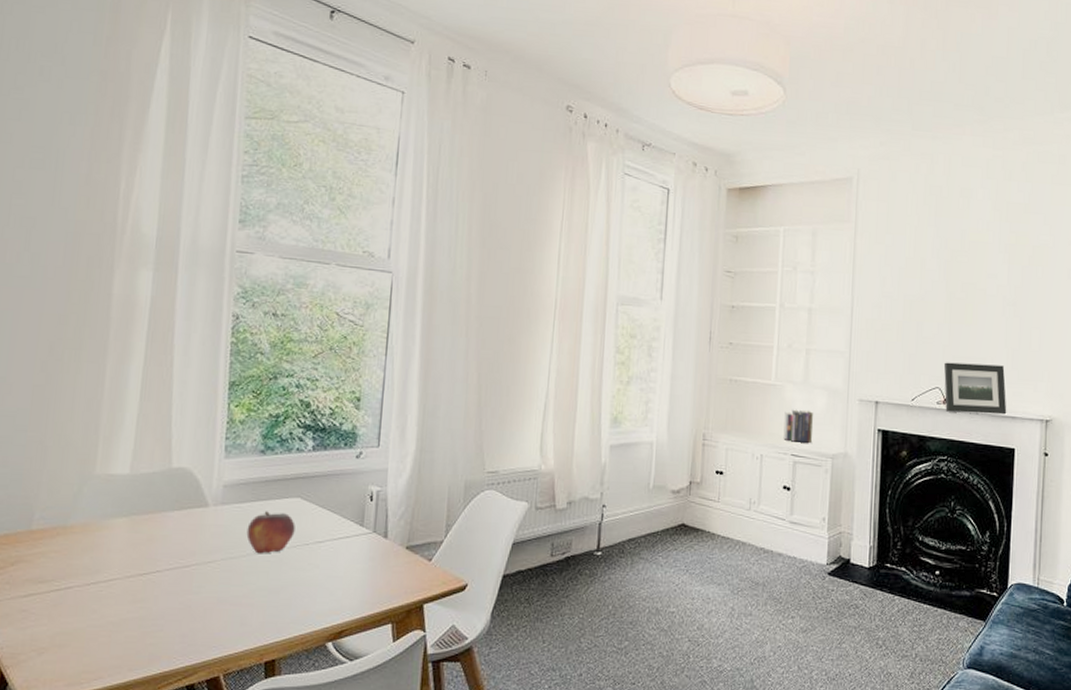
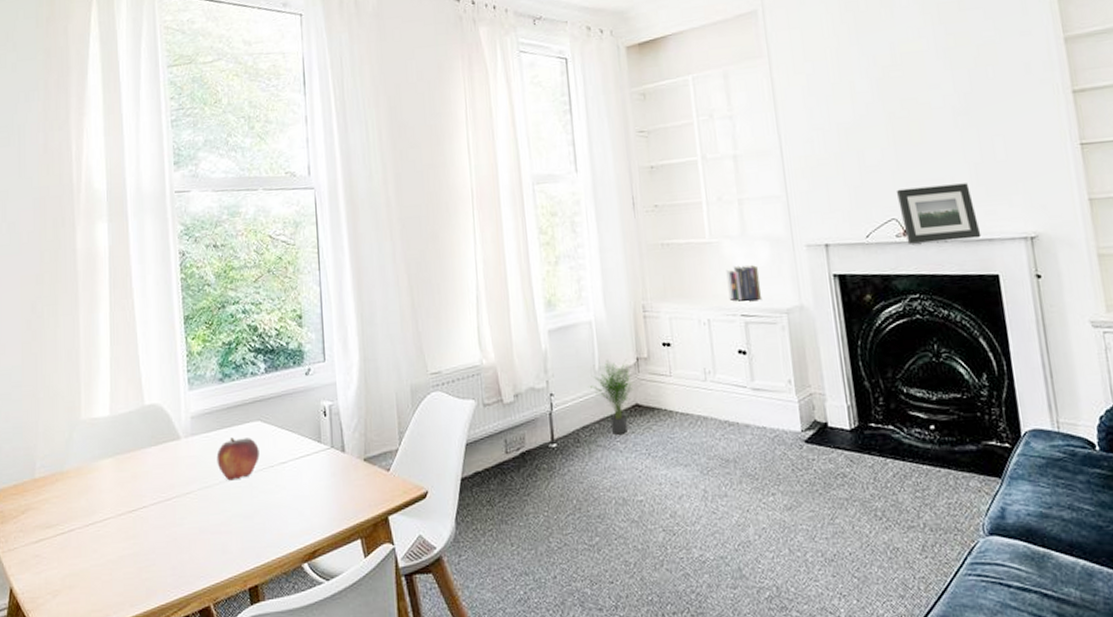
potted plant: none [641,480,683,550] -> present [589,359,634,435]

